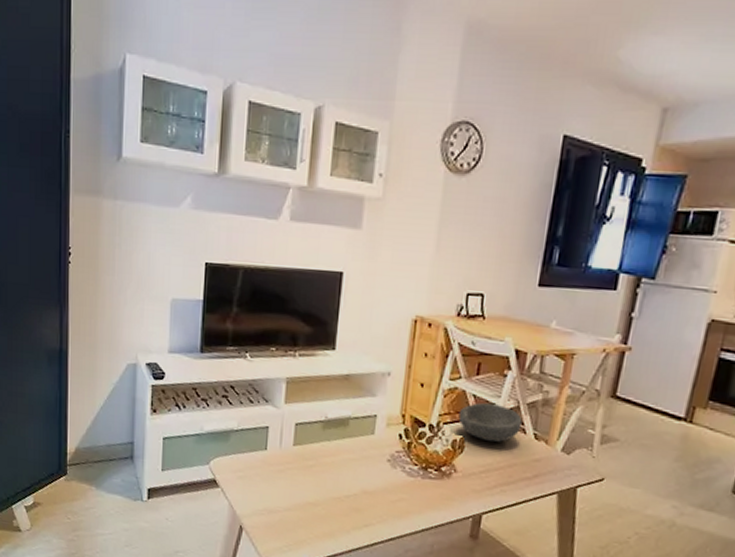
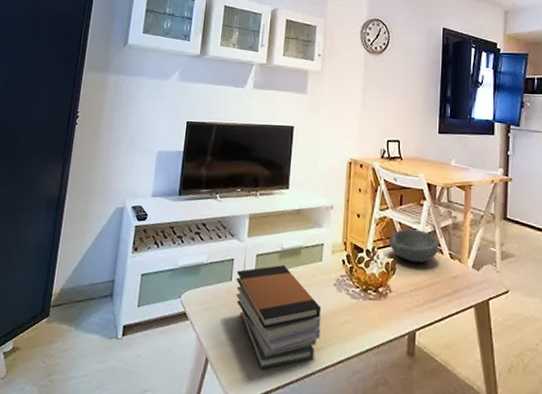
book stack: none [271,436,372,541] -> present [236,265,322,369]

